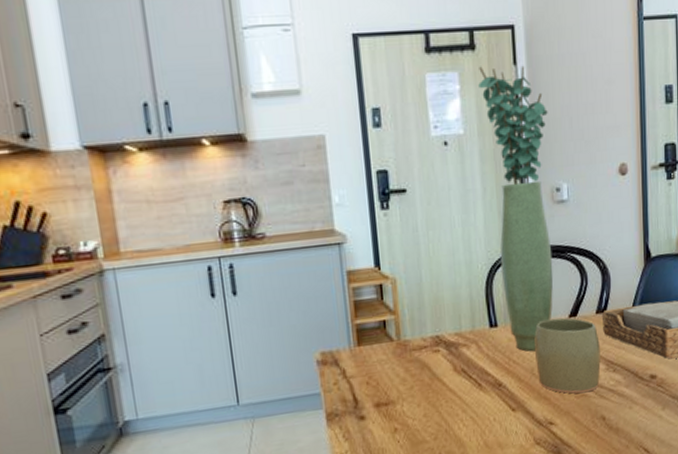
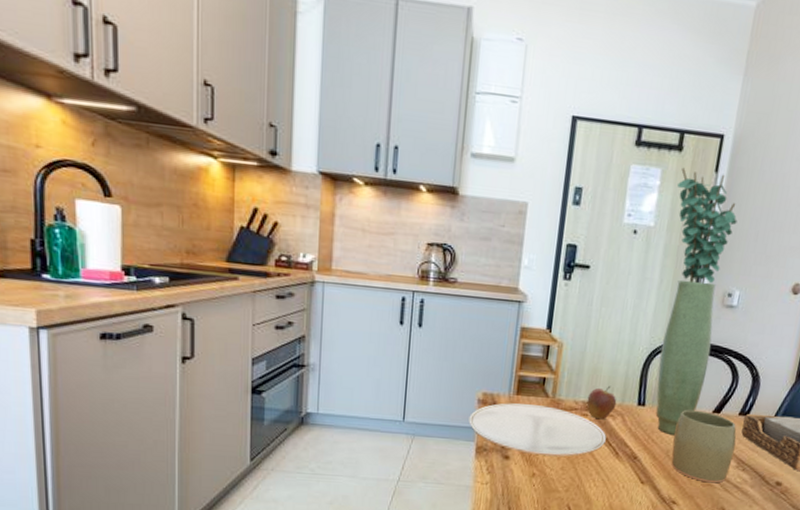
plate: none [311,350,465,409] -> present [469,403,607,457]
fruit: none [435,313,468,352] -> present [587,385,617,420]

